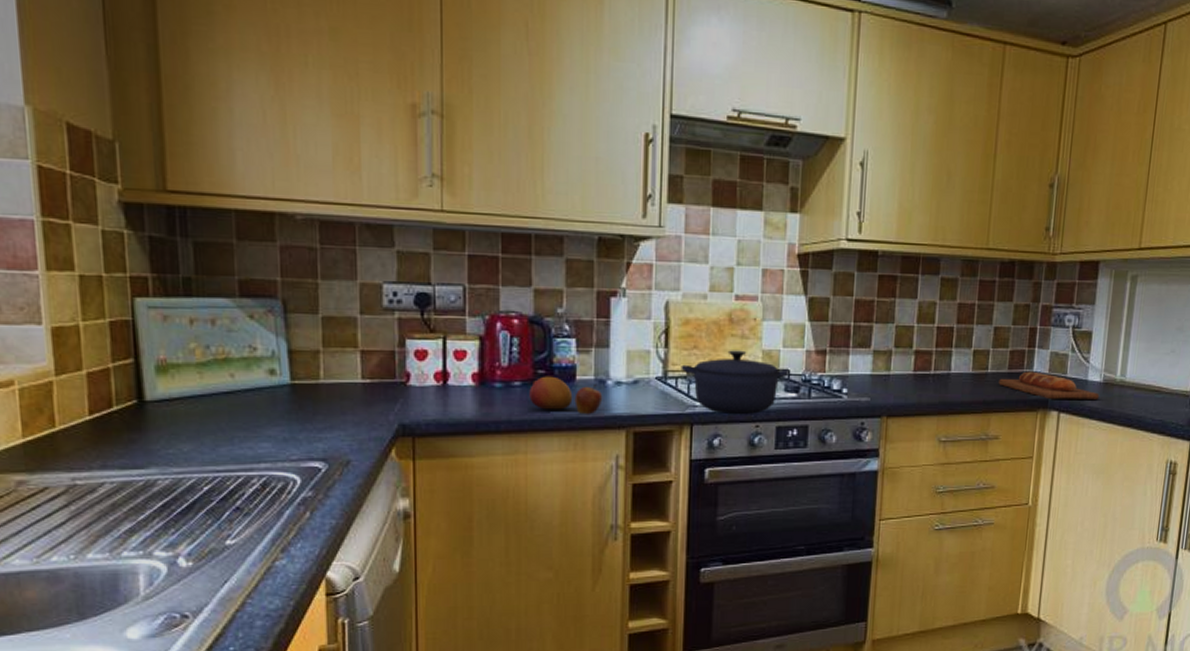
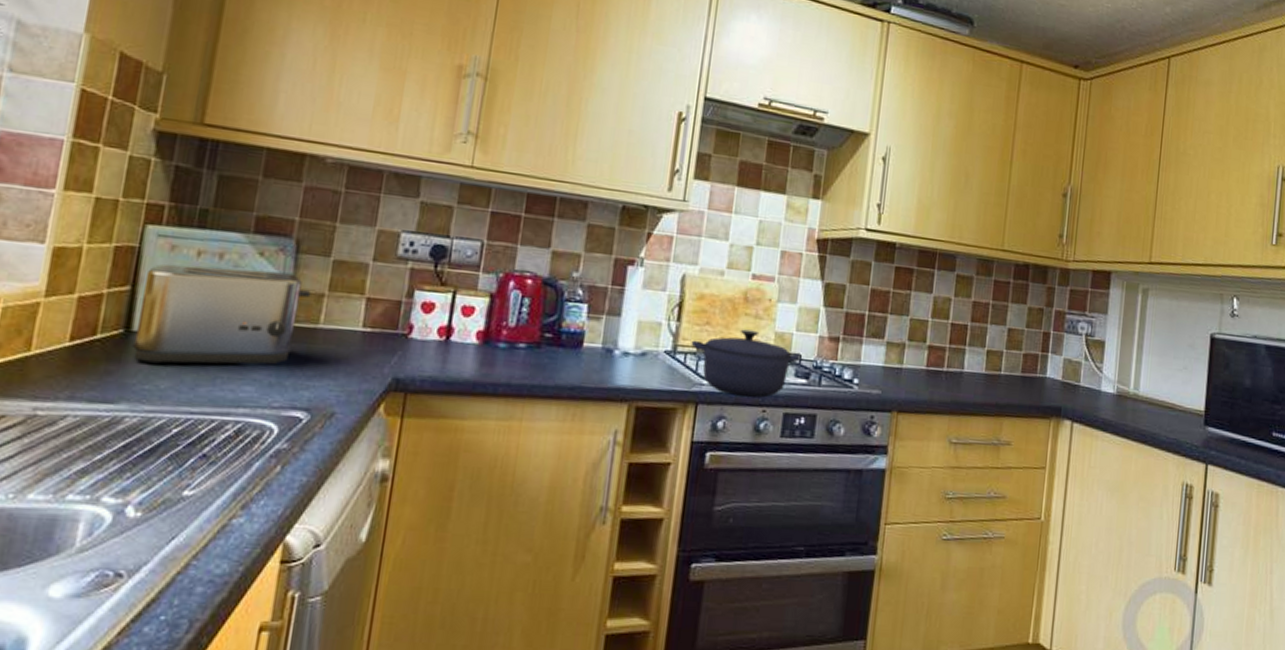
toaster: none [145,332,307,431] -> present [131,263,311,365]
fruit: present [529,376,573,410] -> none [532,340,578,377]
fruit: present [574,383,603,415] -> none [578,351,609,385]
bread loaf: present [998,371,1100,401] -> none [1011,376,1113,413]

